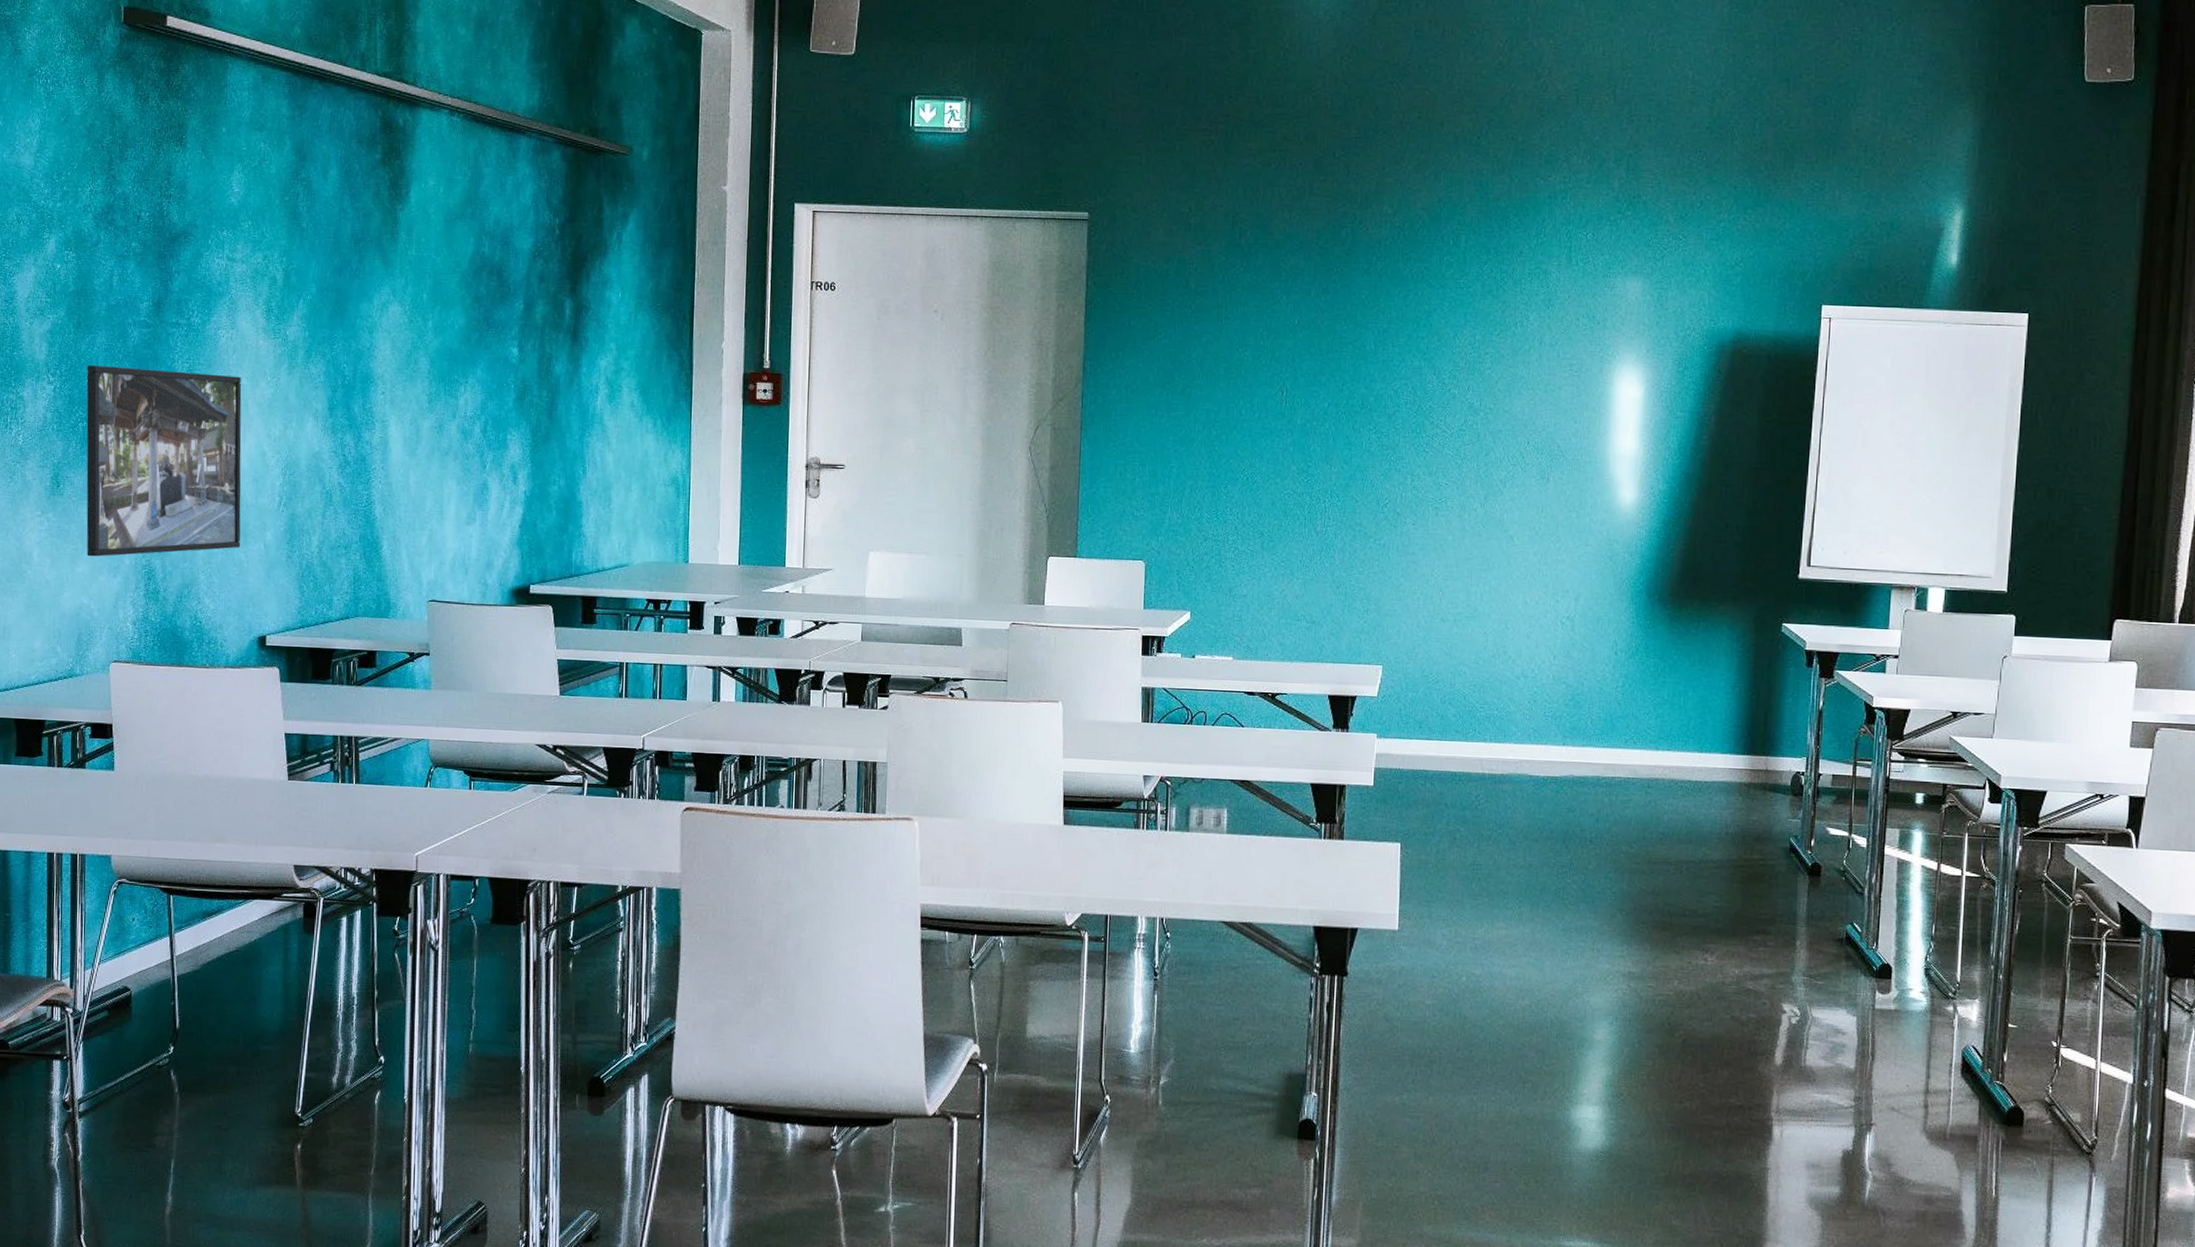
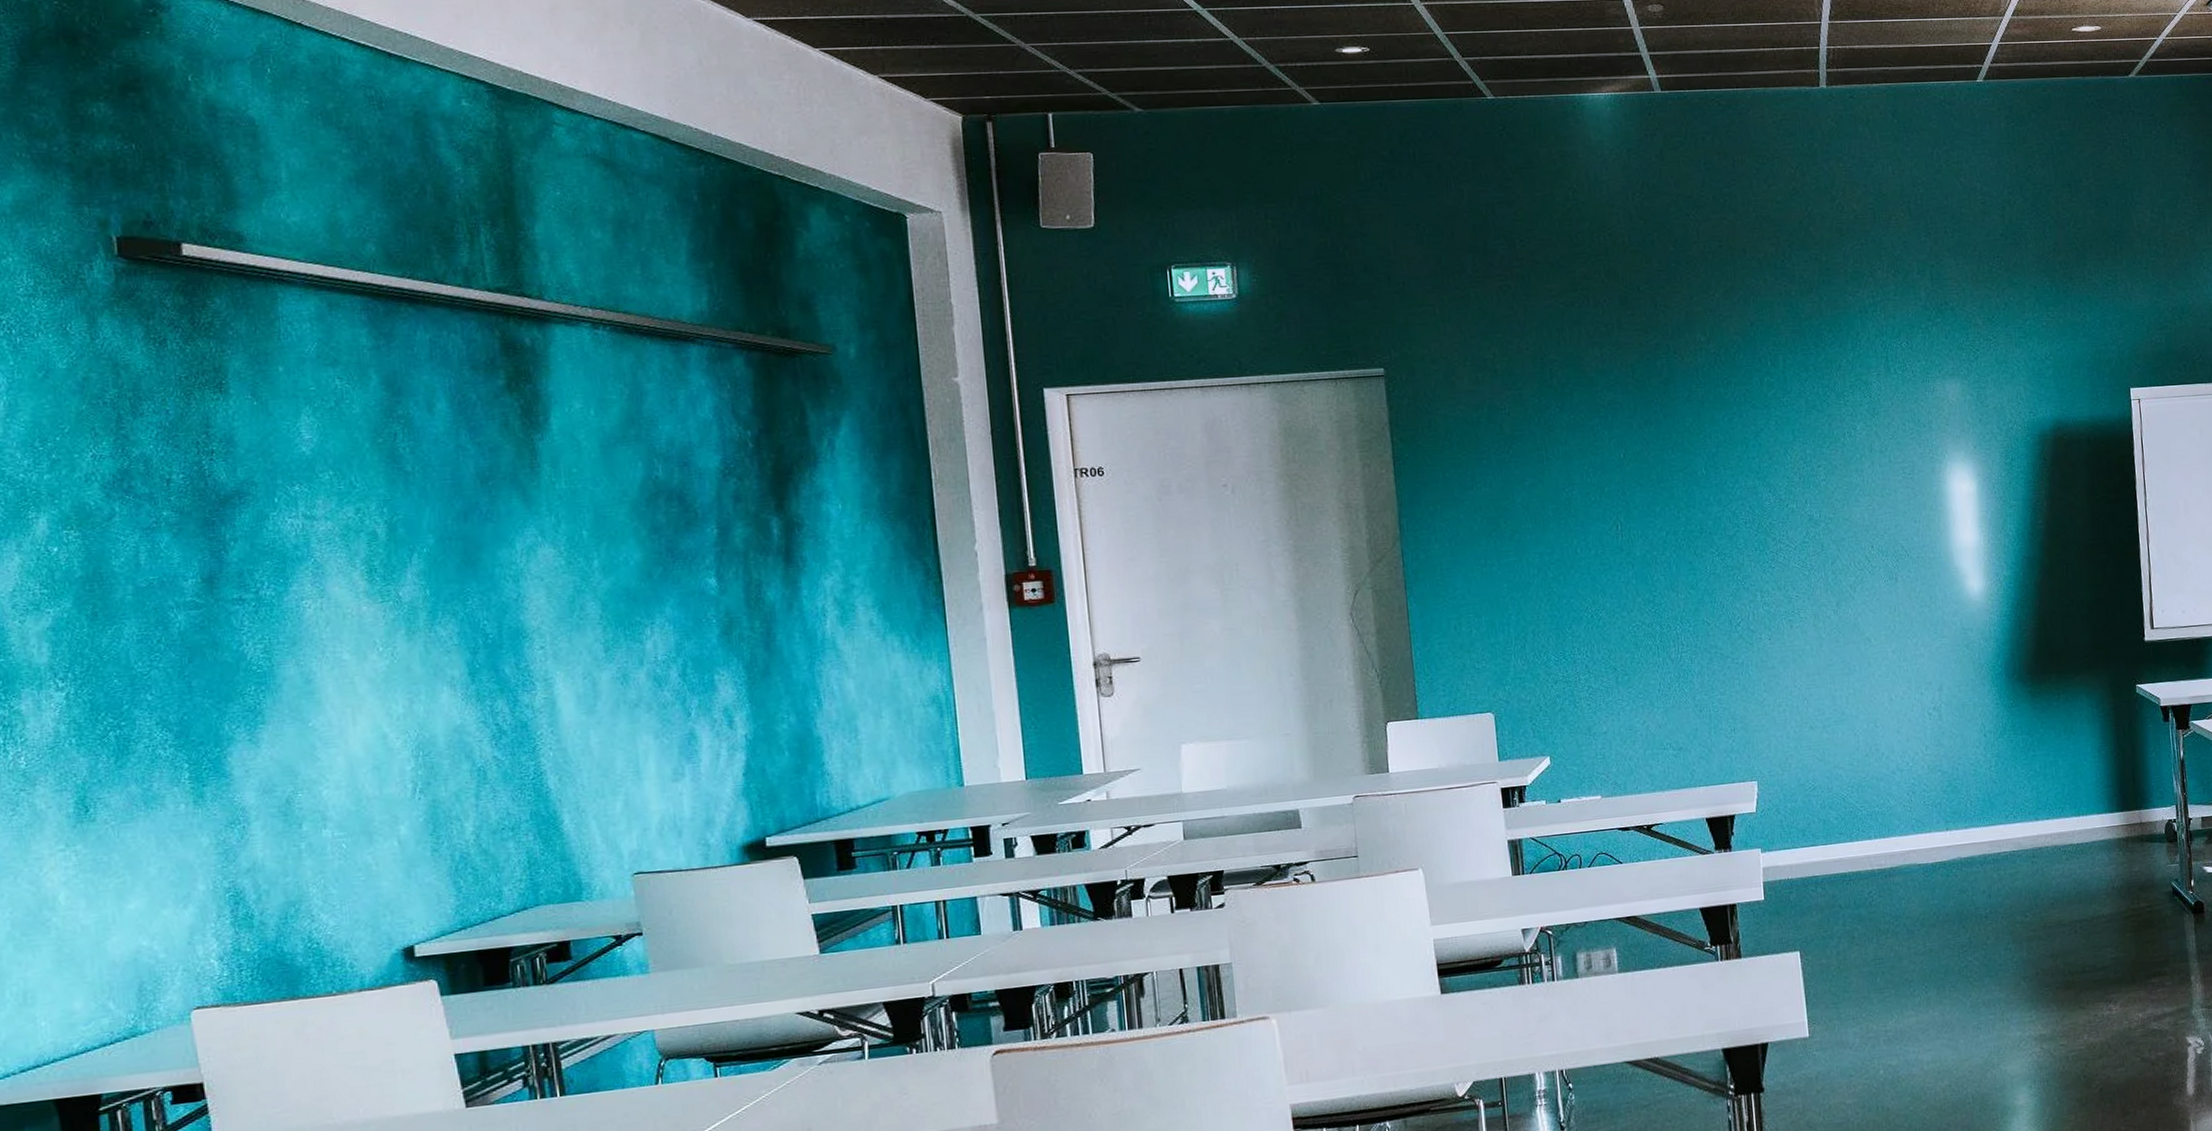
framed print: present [86,364,242,557] -> none [113,651,365,889]

